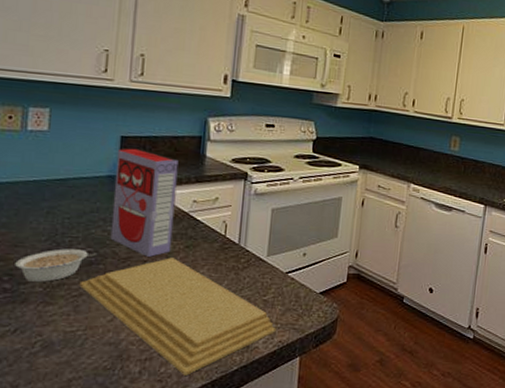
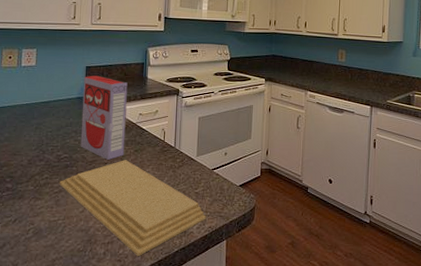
legume: present [15,249,98,283] -> none [14,155,72,183]

